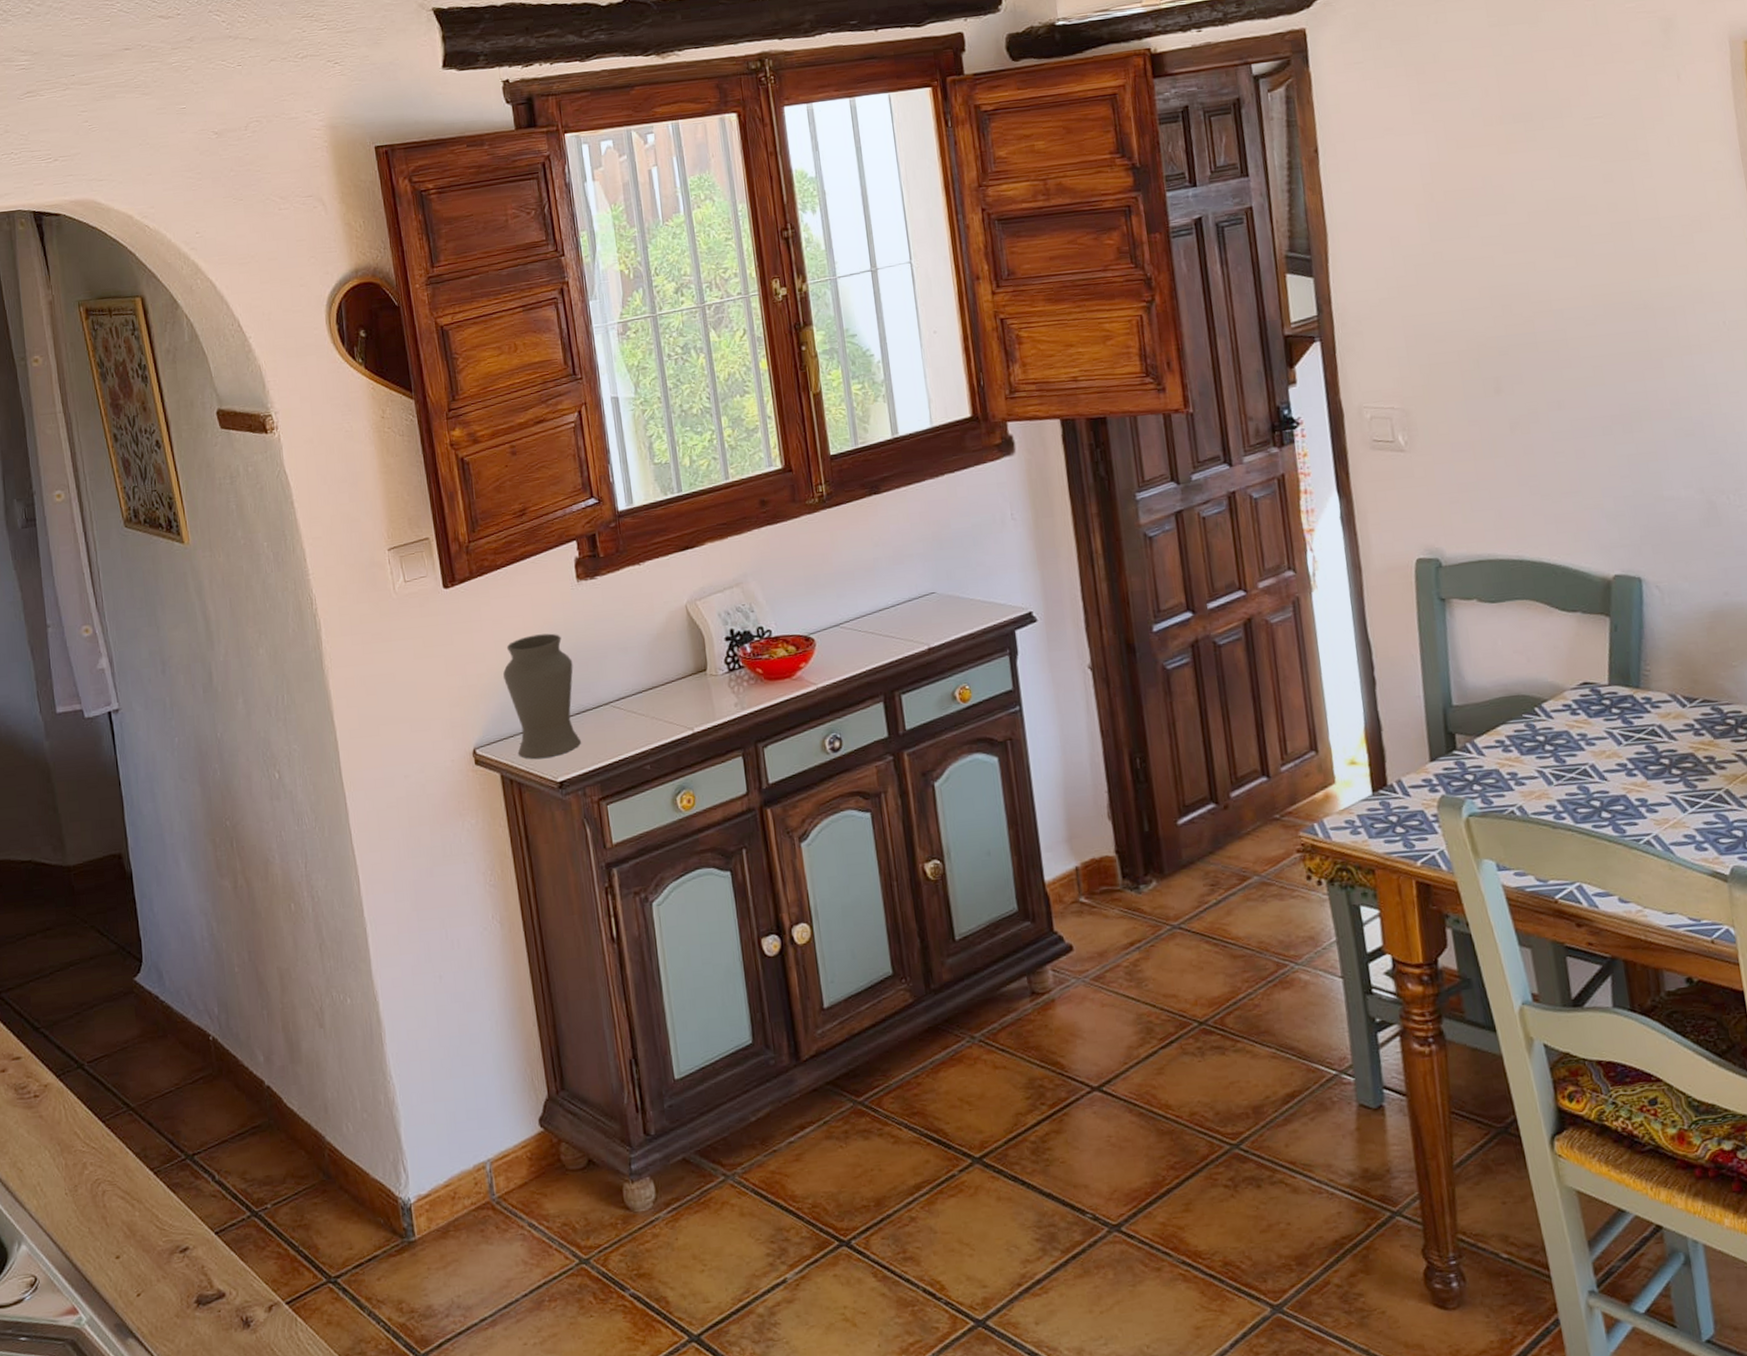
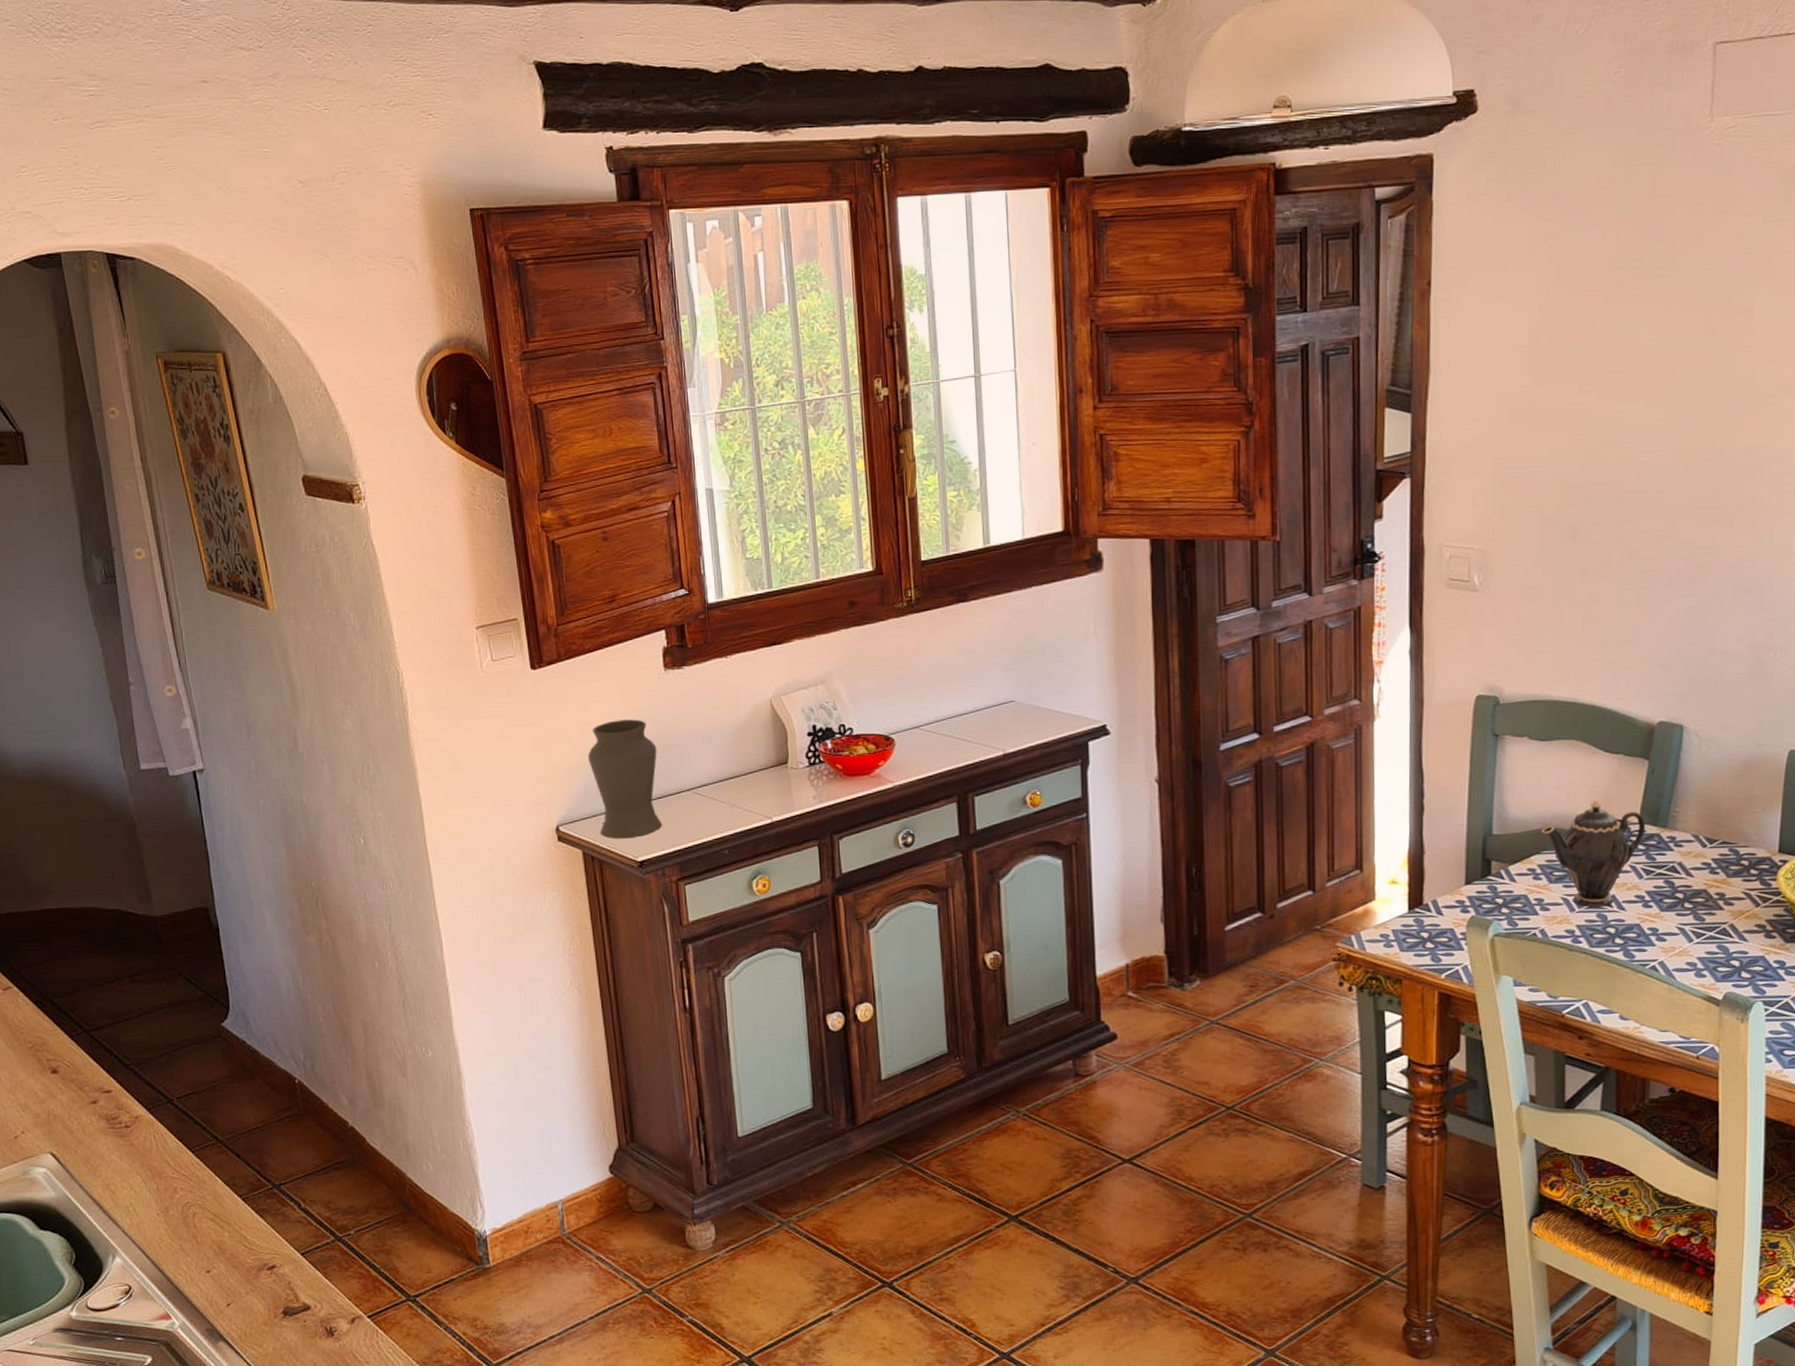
teapot: none [1504,662,1617,780] -> present [1541,799,1646,907]

